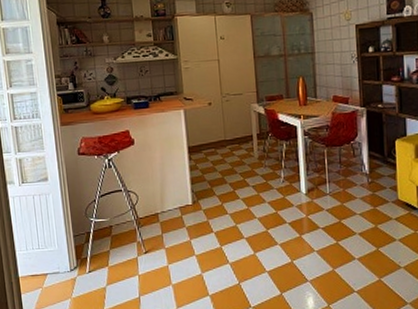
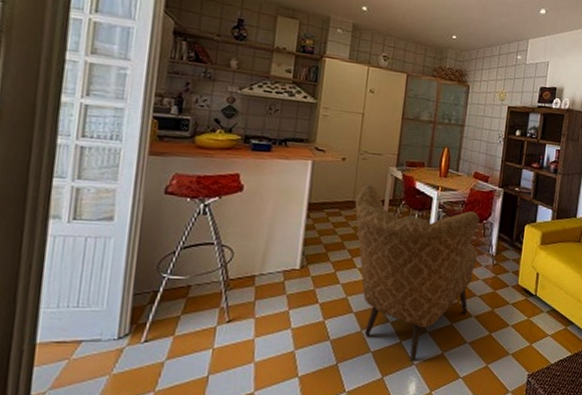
armchair: none [227,123,352,278] -> present [355,184,480,361]

